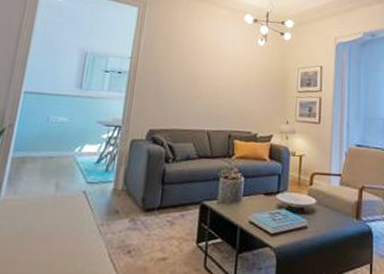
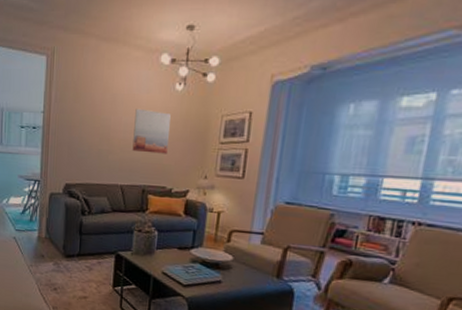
wall art: none [219,59,254,101] -> present [132,108,171,154]

